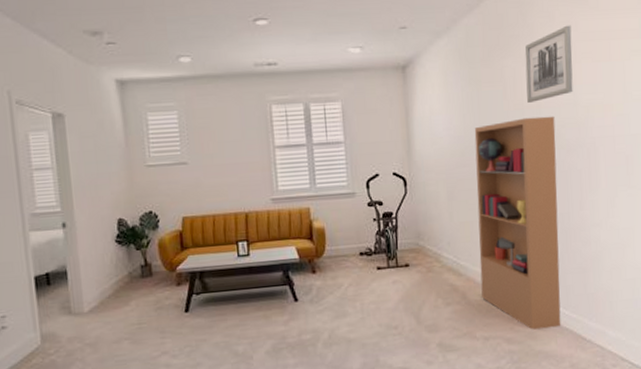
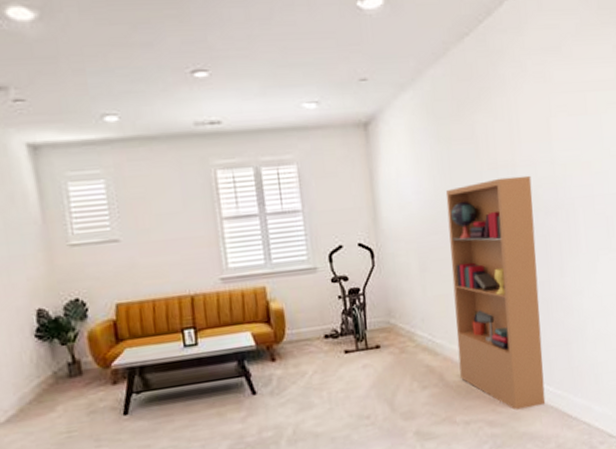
wall art: present [525,25,573,103] -> none [497,76,549,161]

